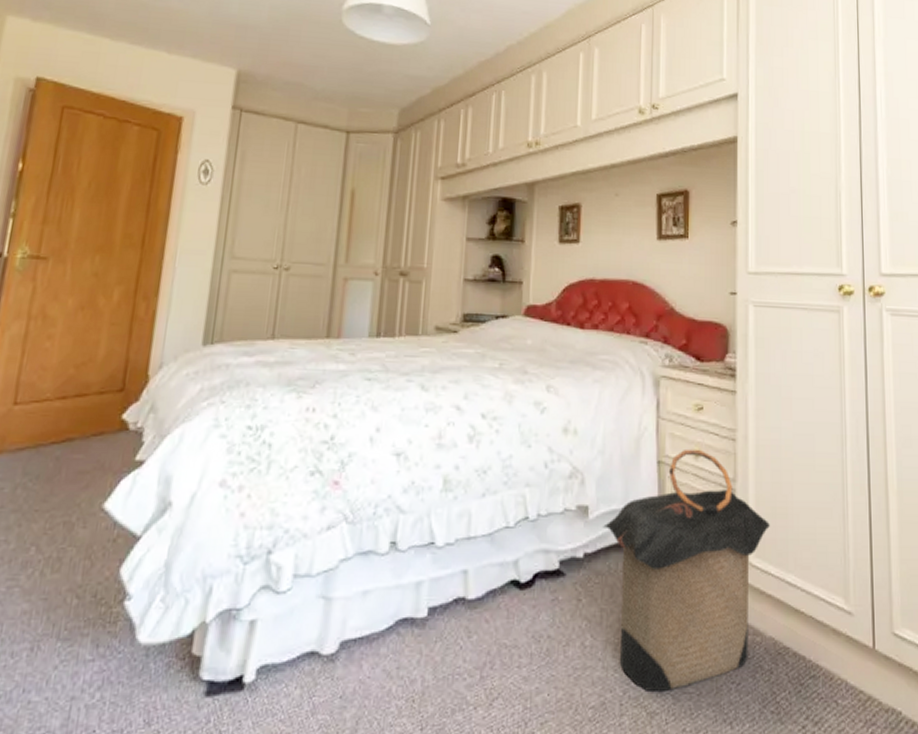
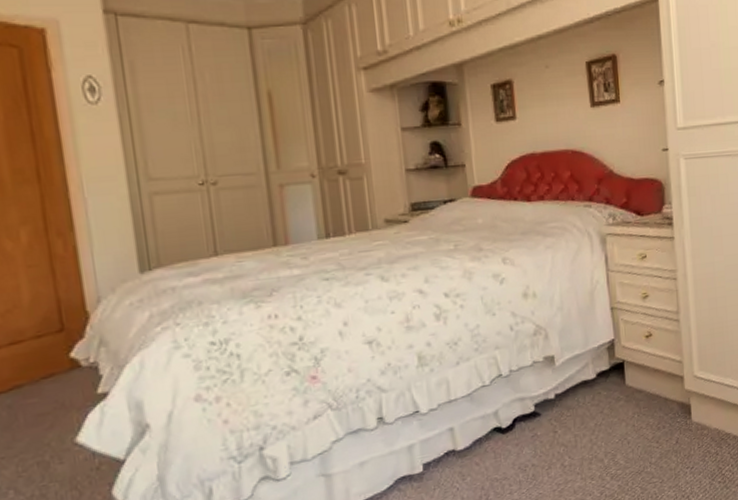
laundry hamper: present [603,449,770,693] -> none [569,291,710,489]

